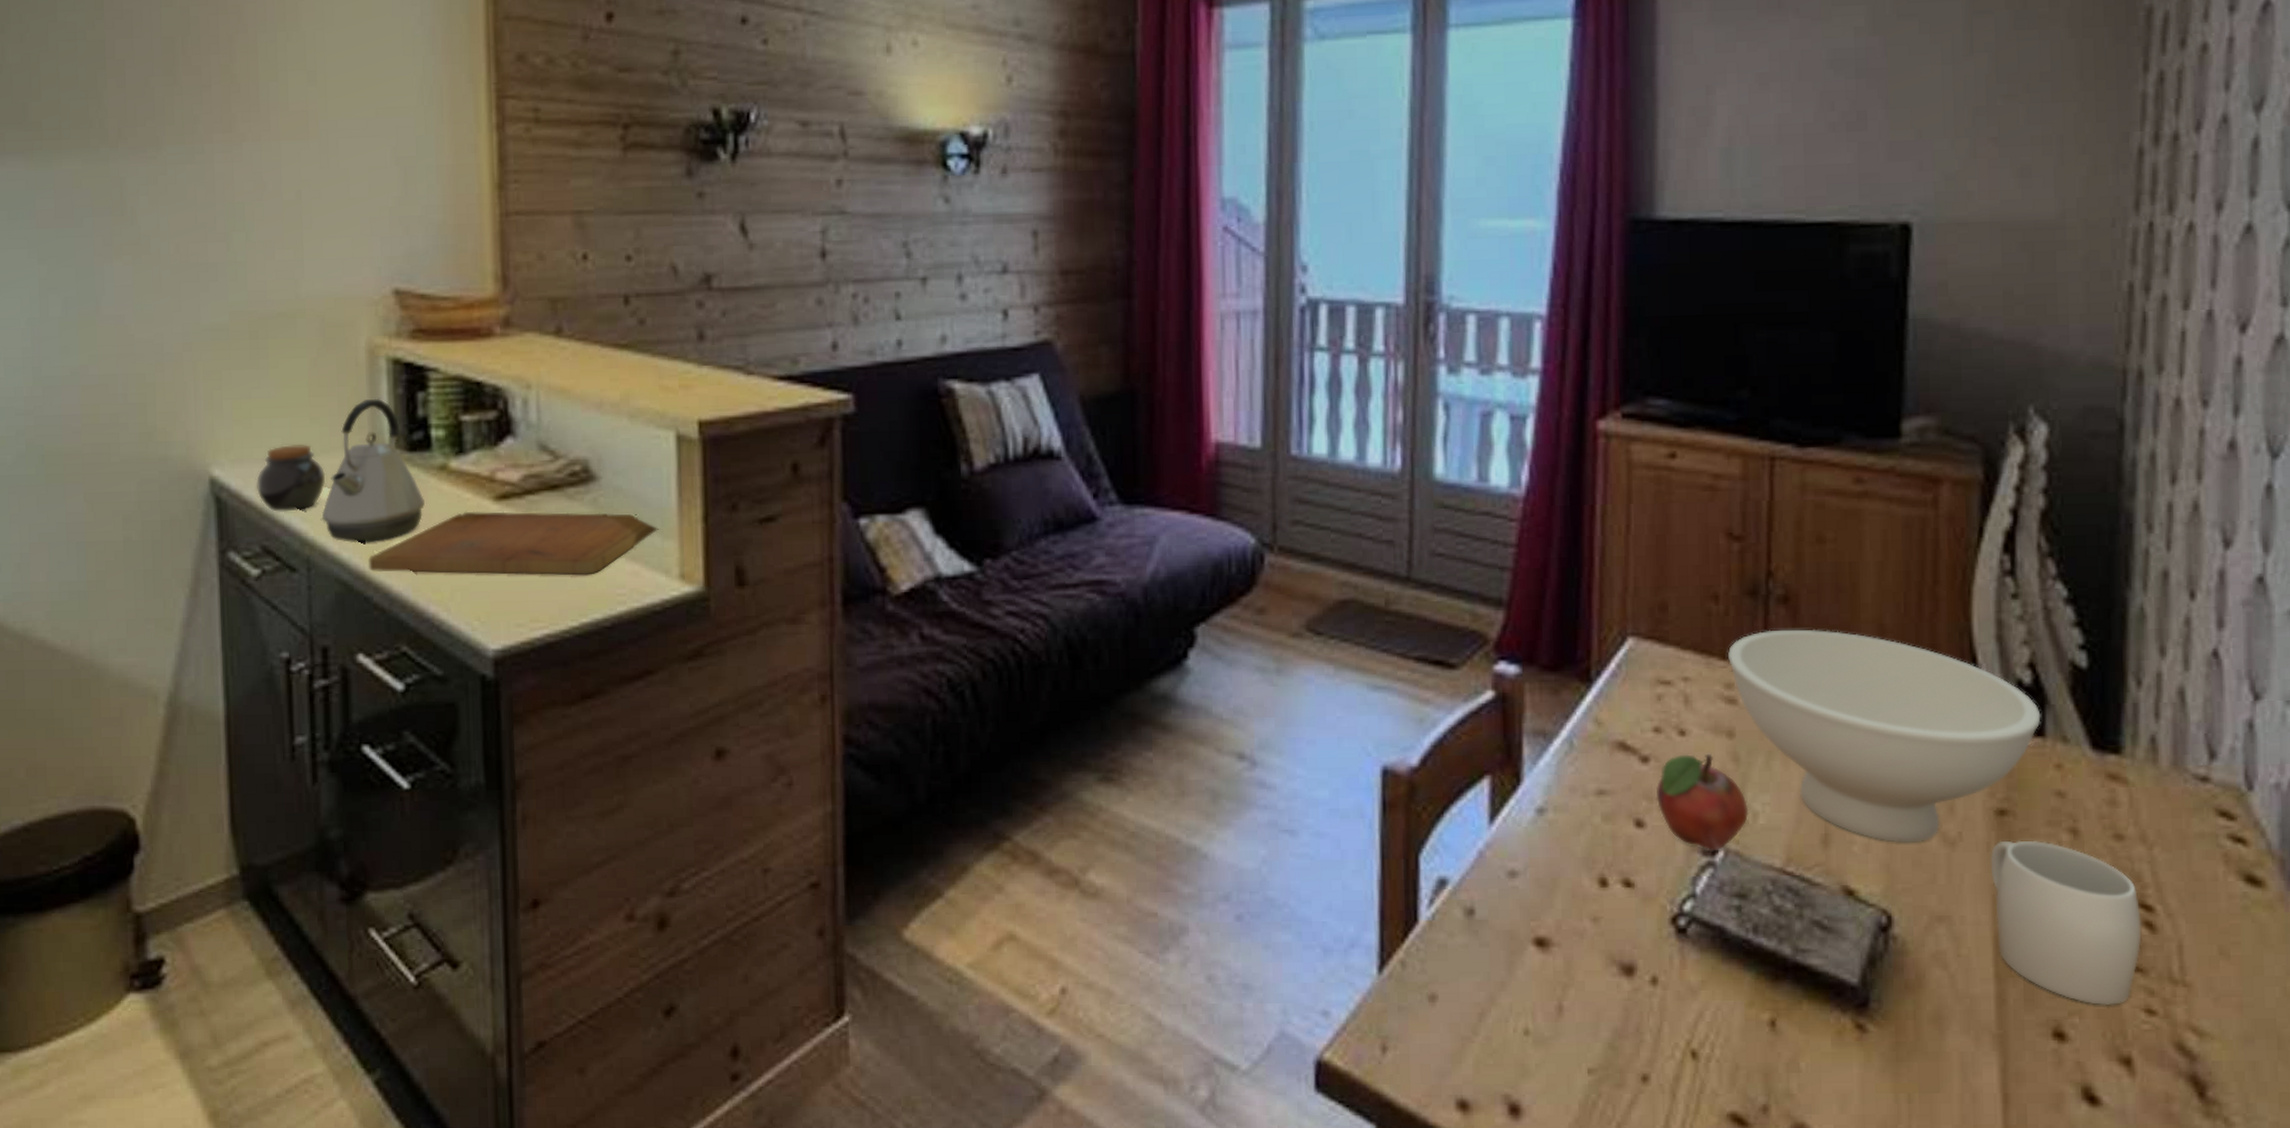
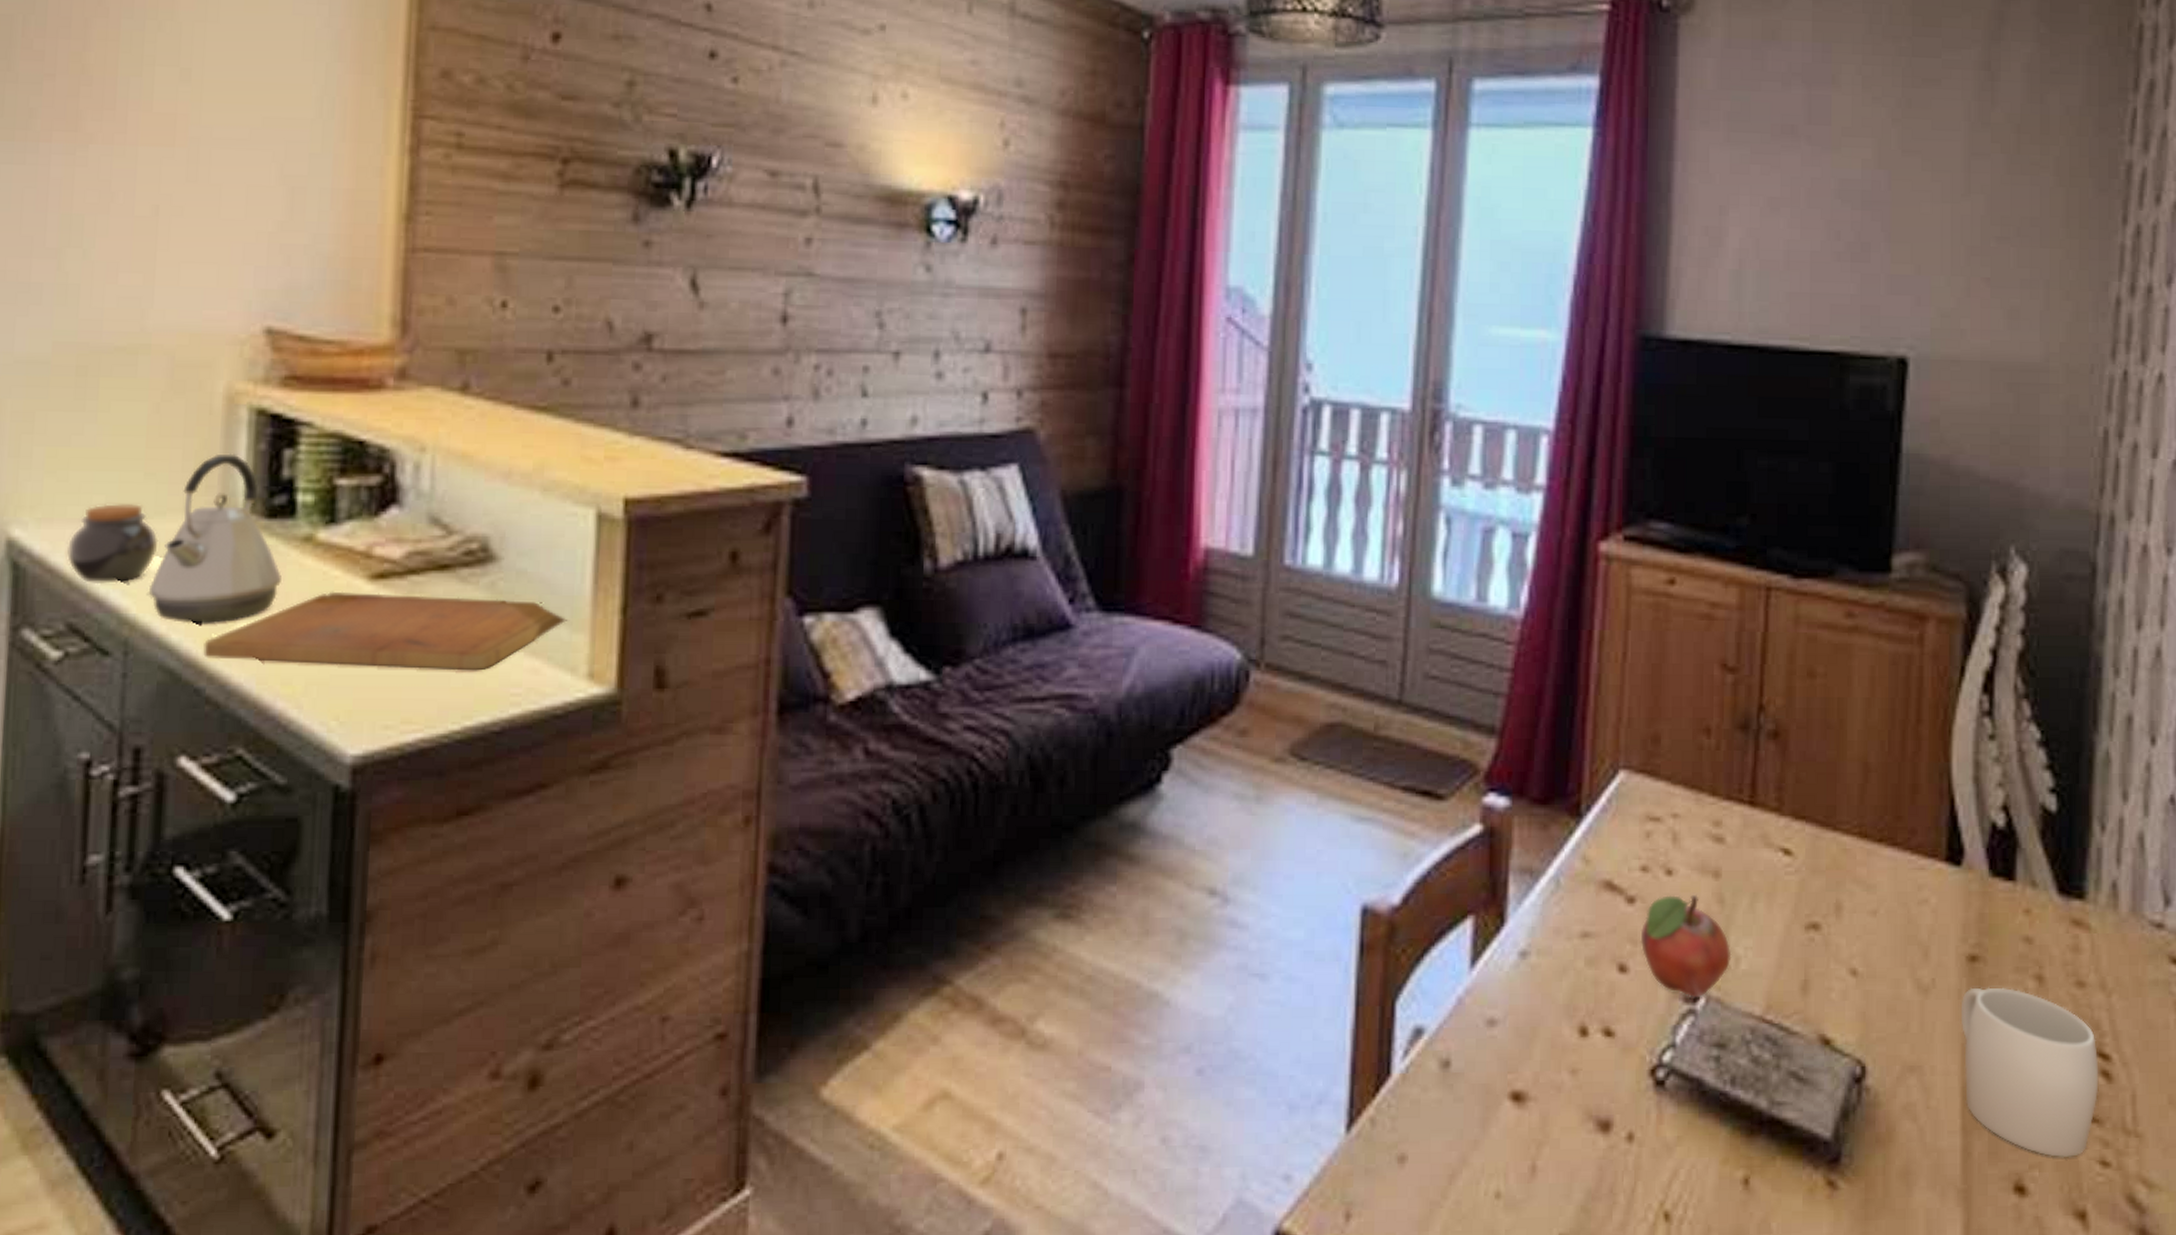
bowl: present [1728,629,2041,843] -> none [1718,766,2013,990]

